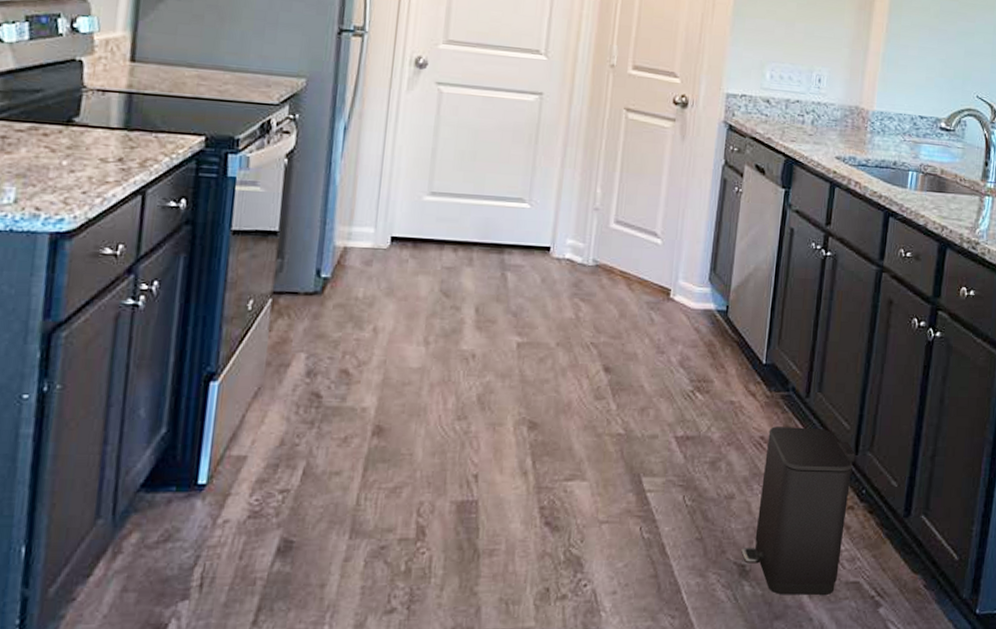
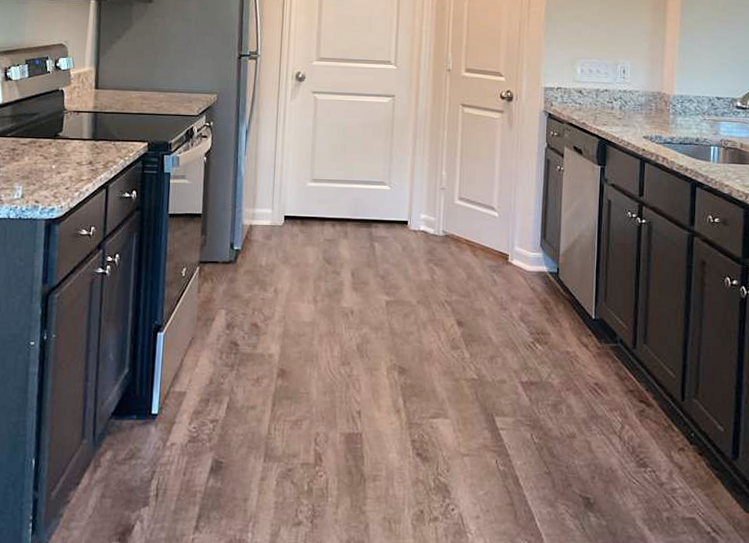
pedal bin: present [741,426,856,595] -> none [585,374,683,529]

